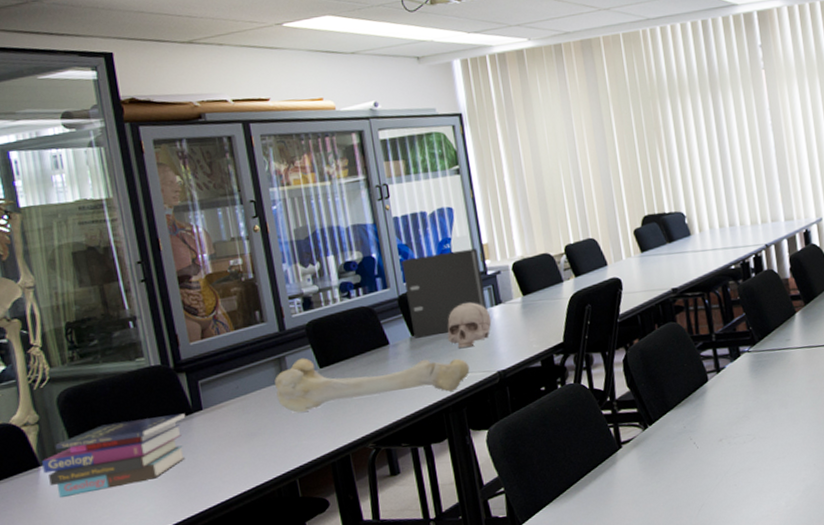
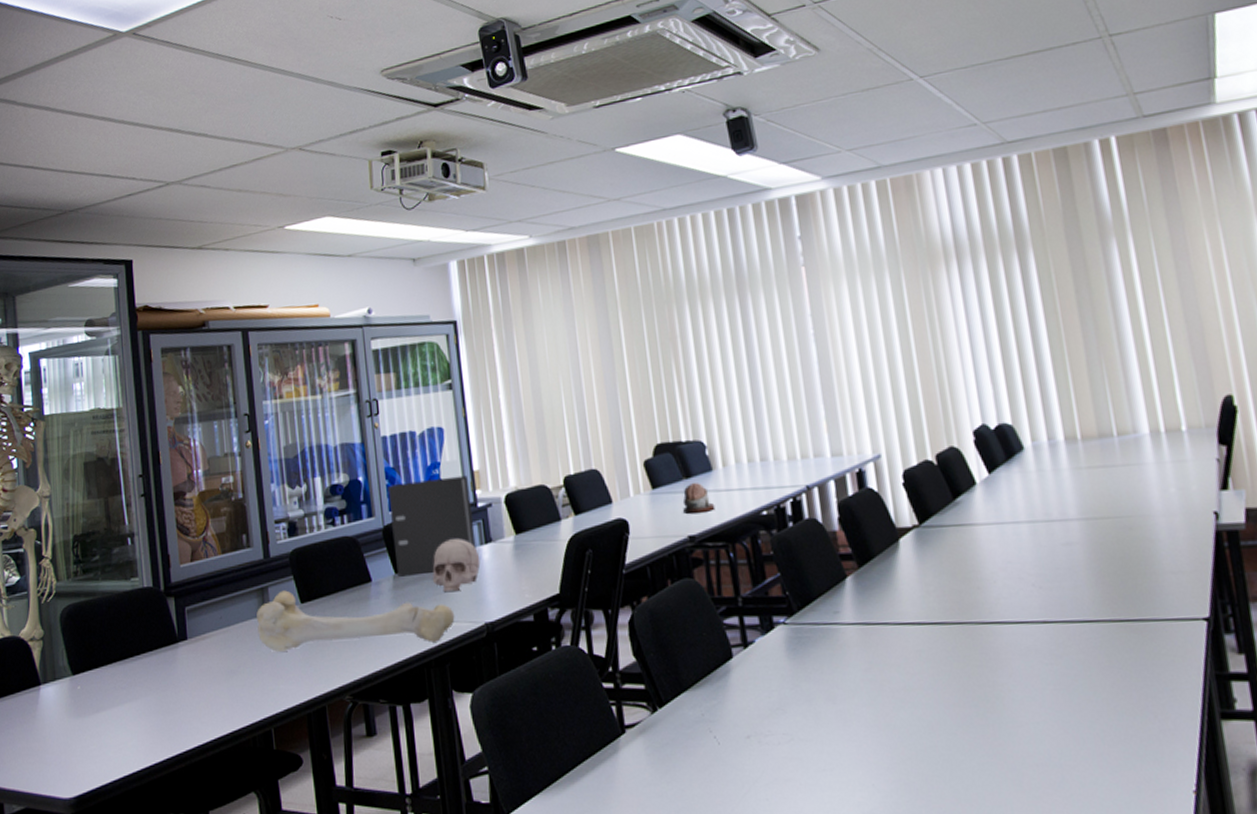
books: present [42,413,186,497] -> none [43,641,172,721]
brain model: none [666,245,693,271] -> present [682,482,715,514]

